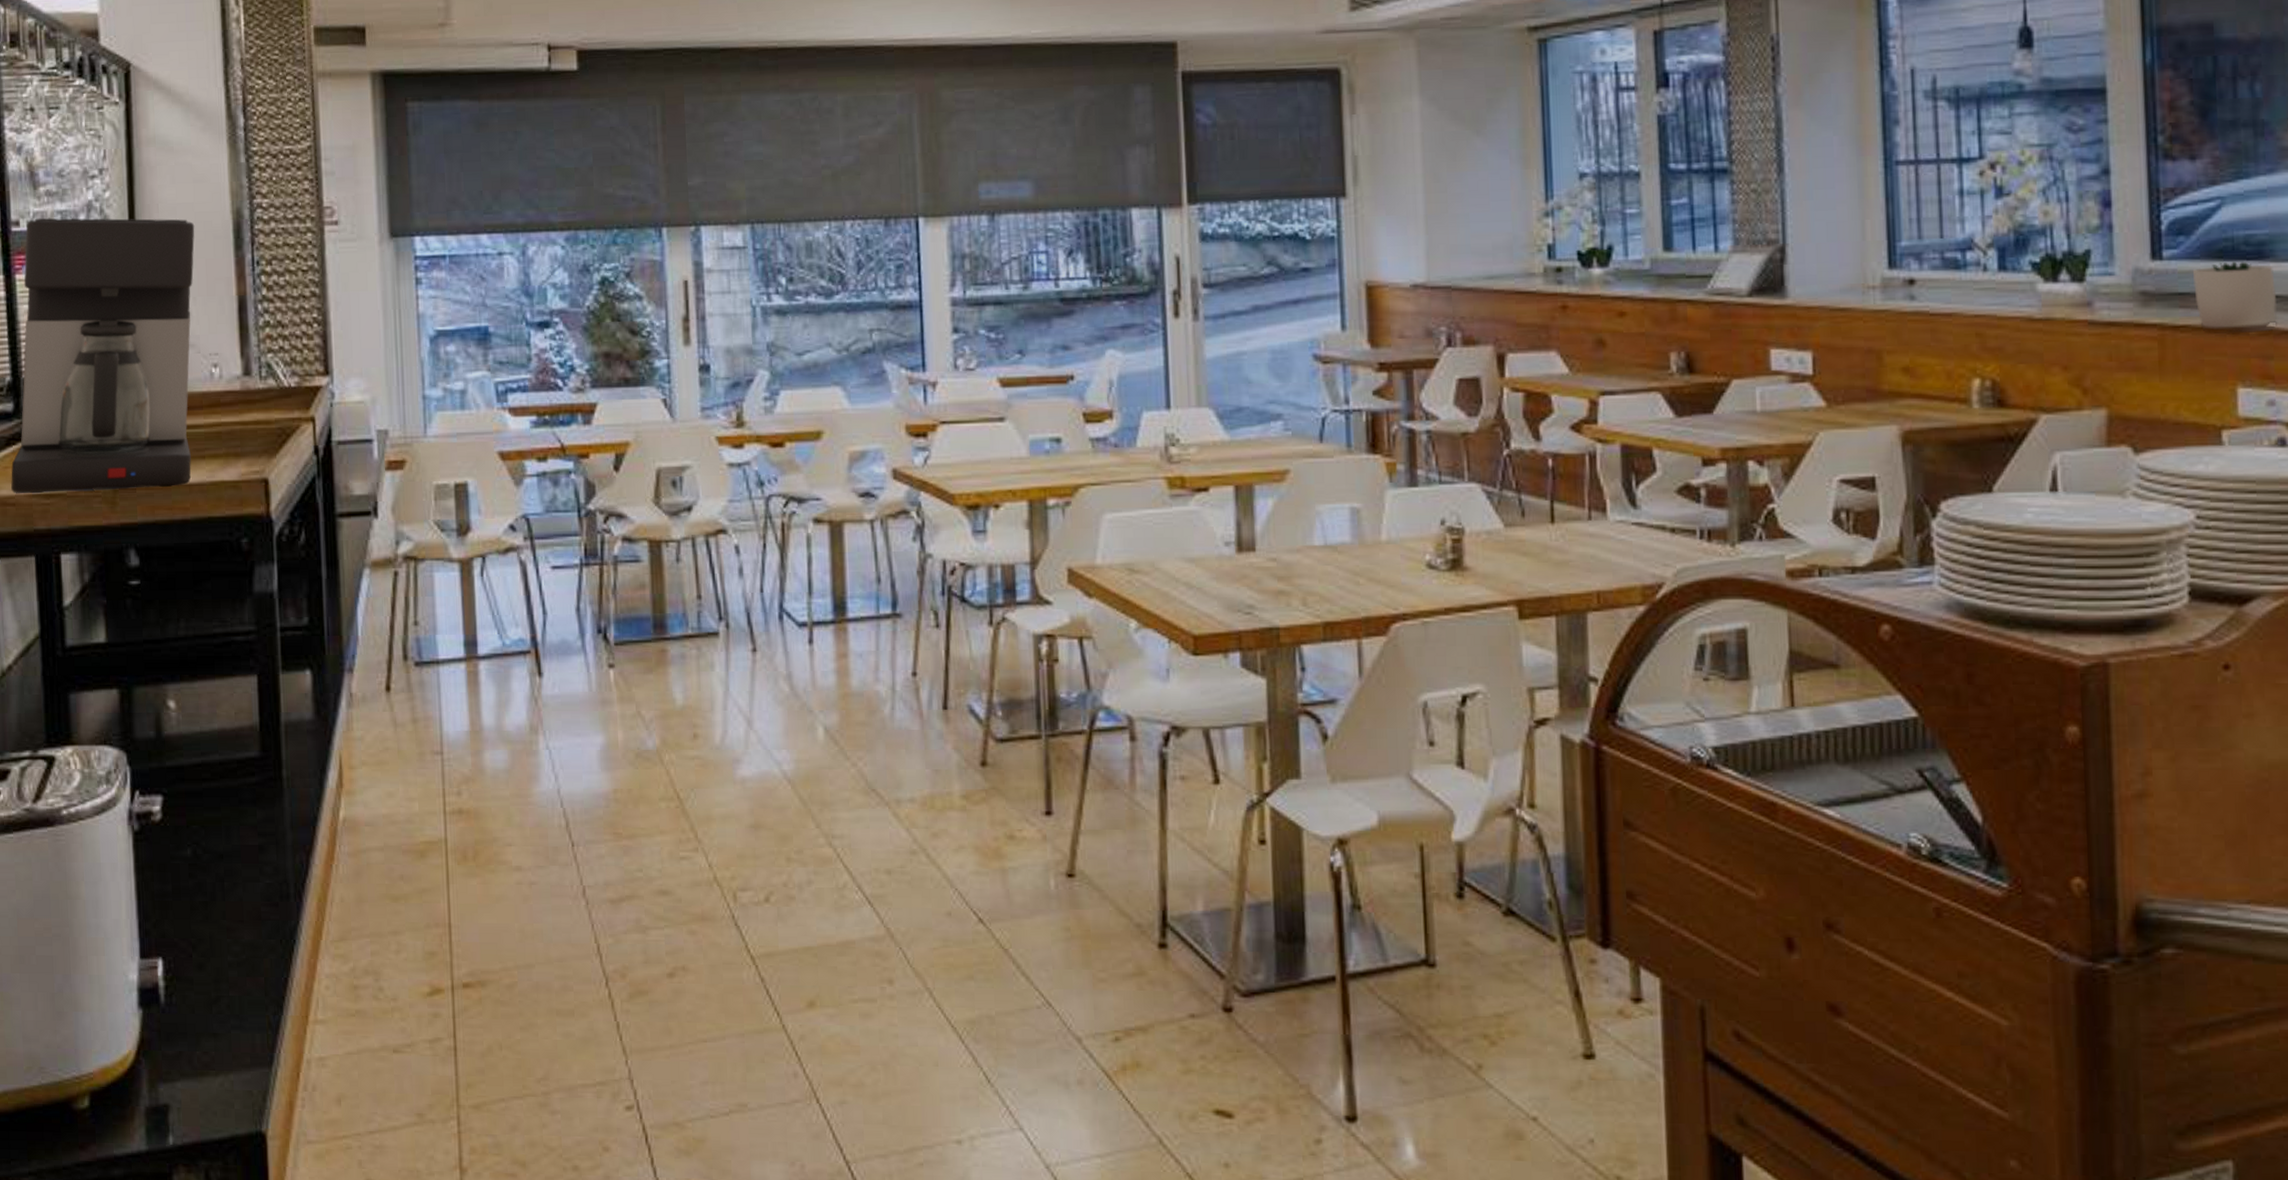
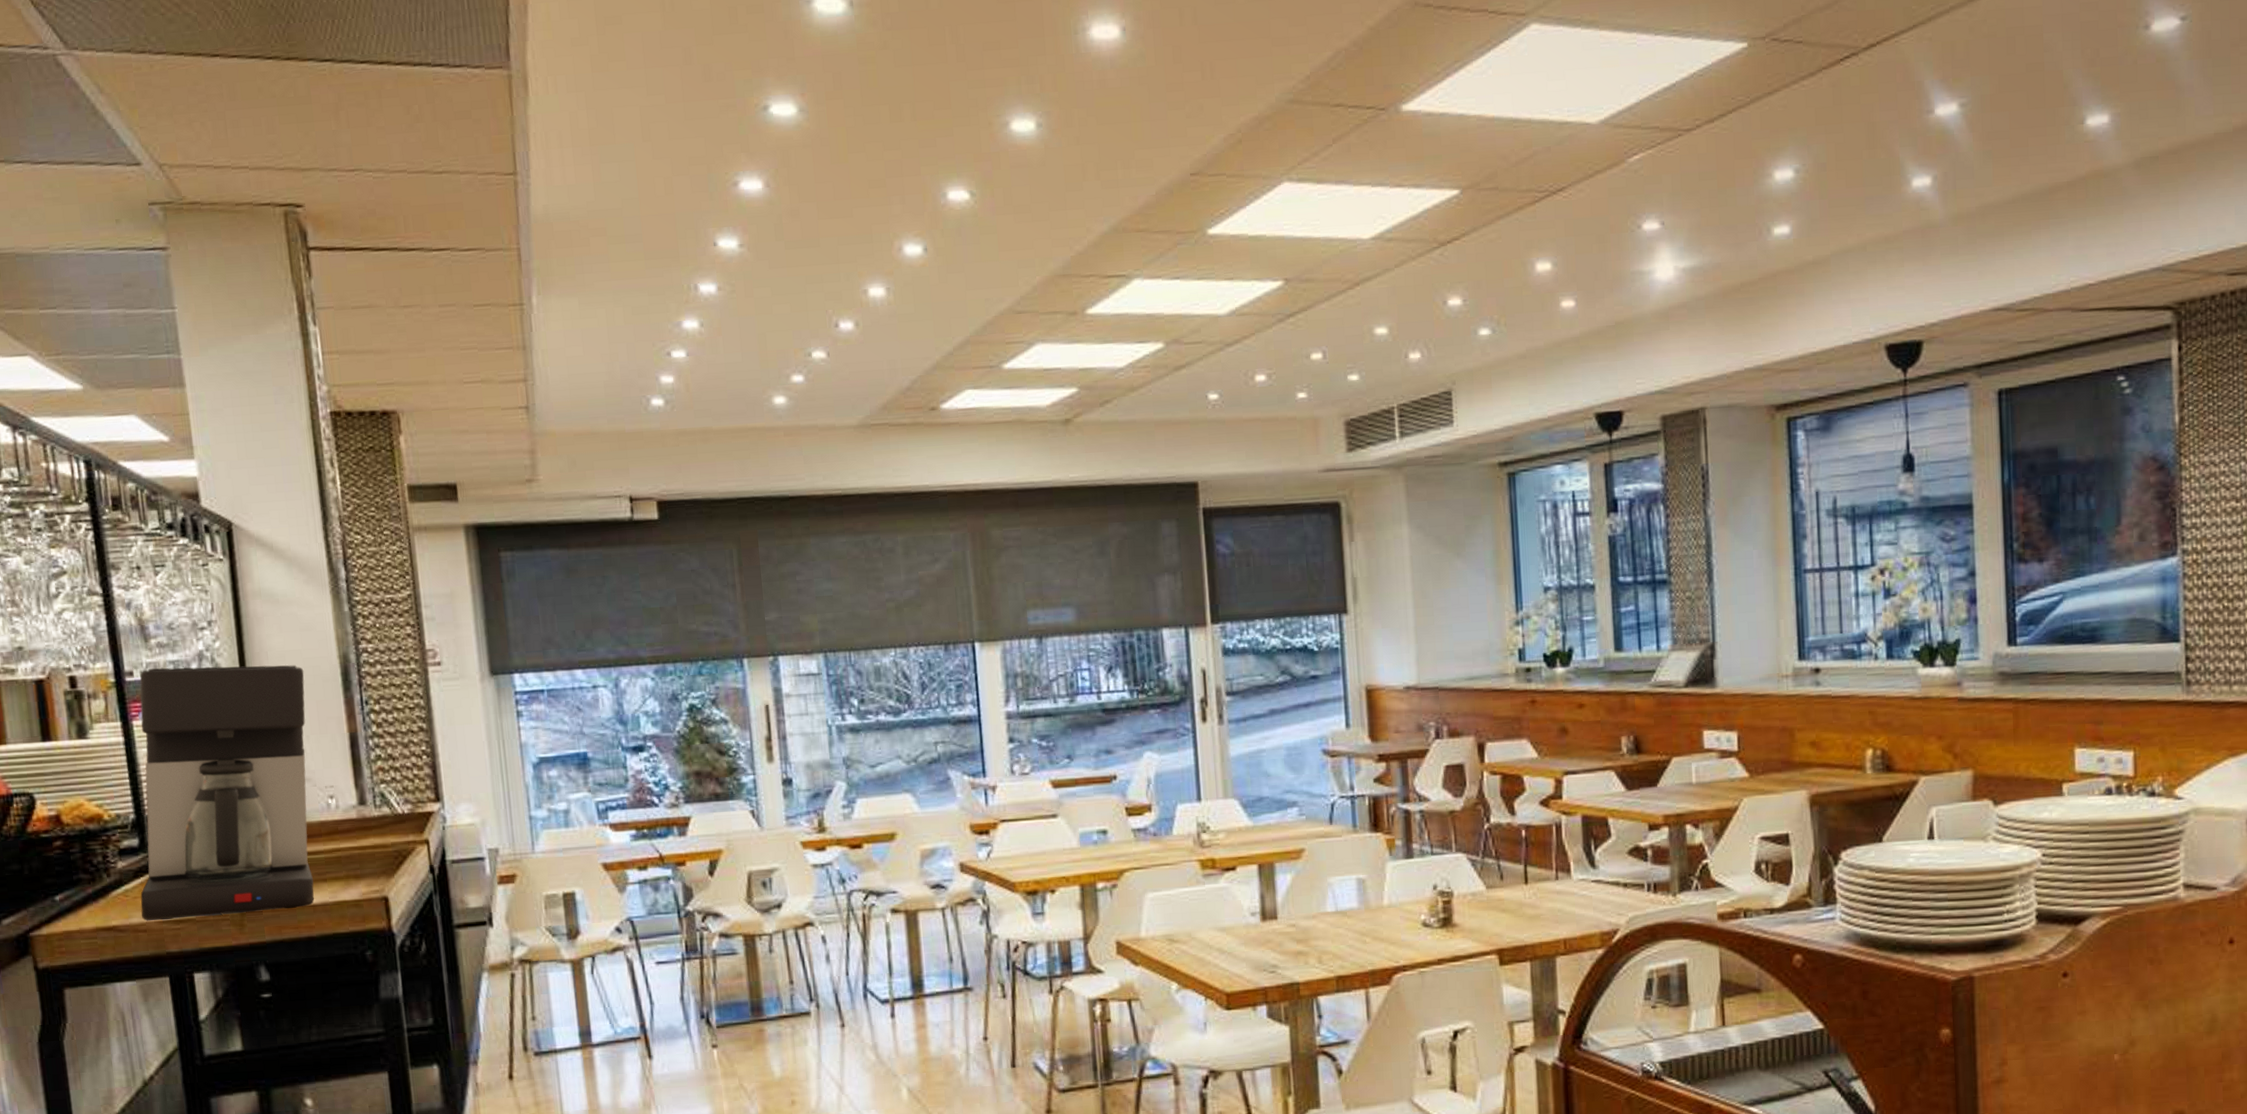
planter: present [2193,261,2277,335] -> none [2041,644,2106,705]

